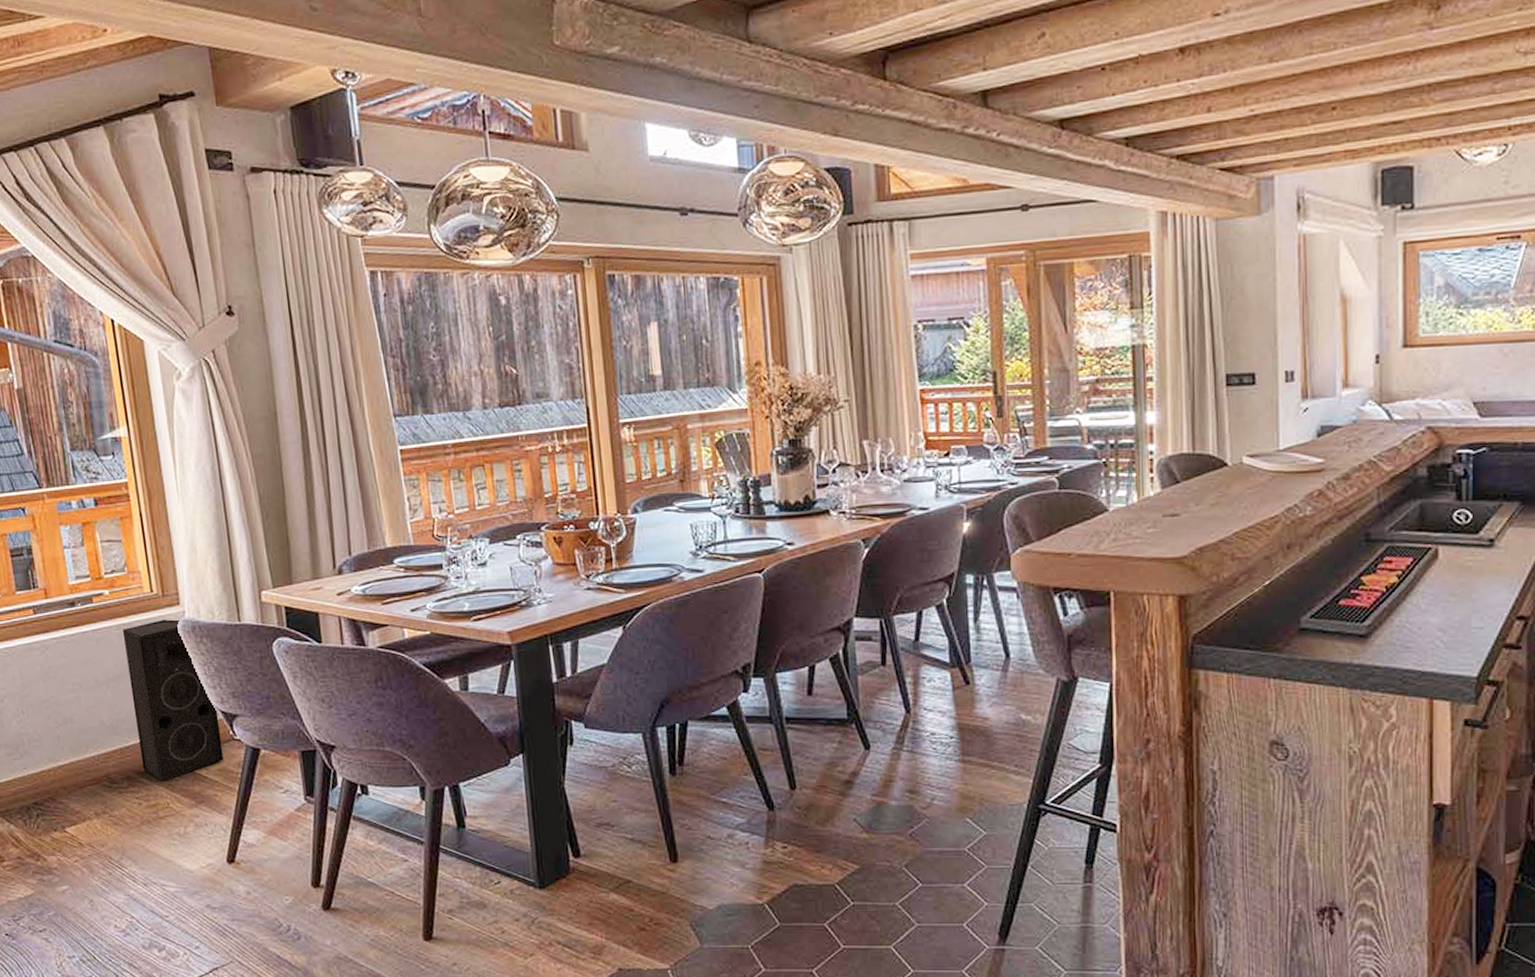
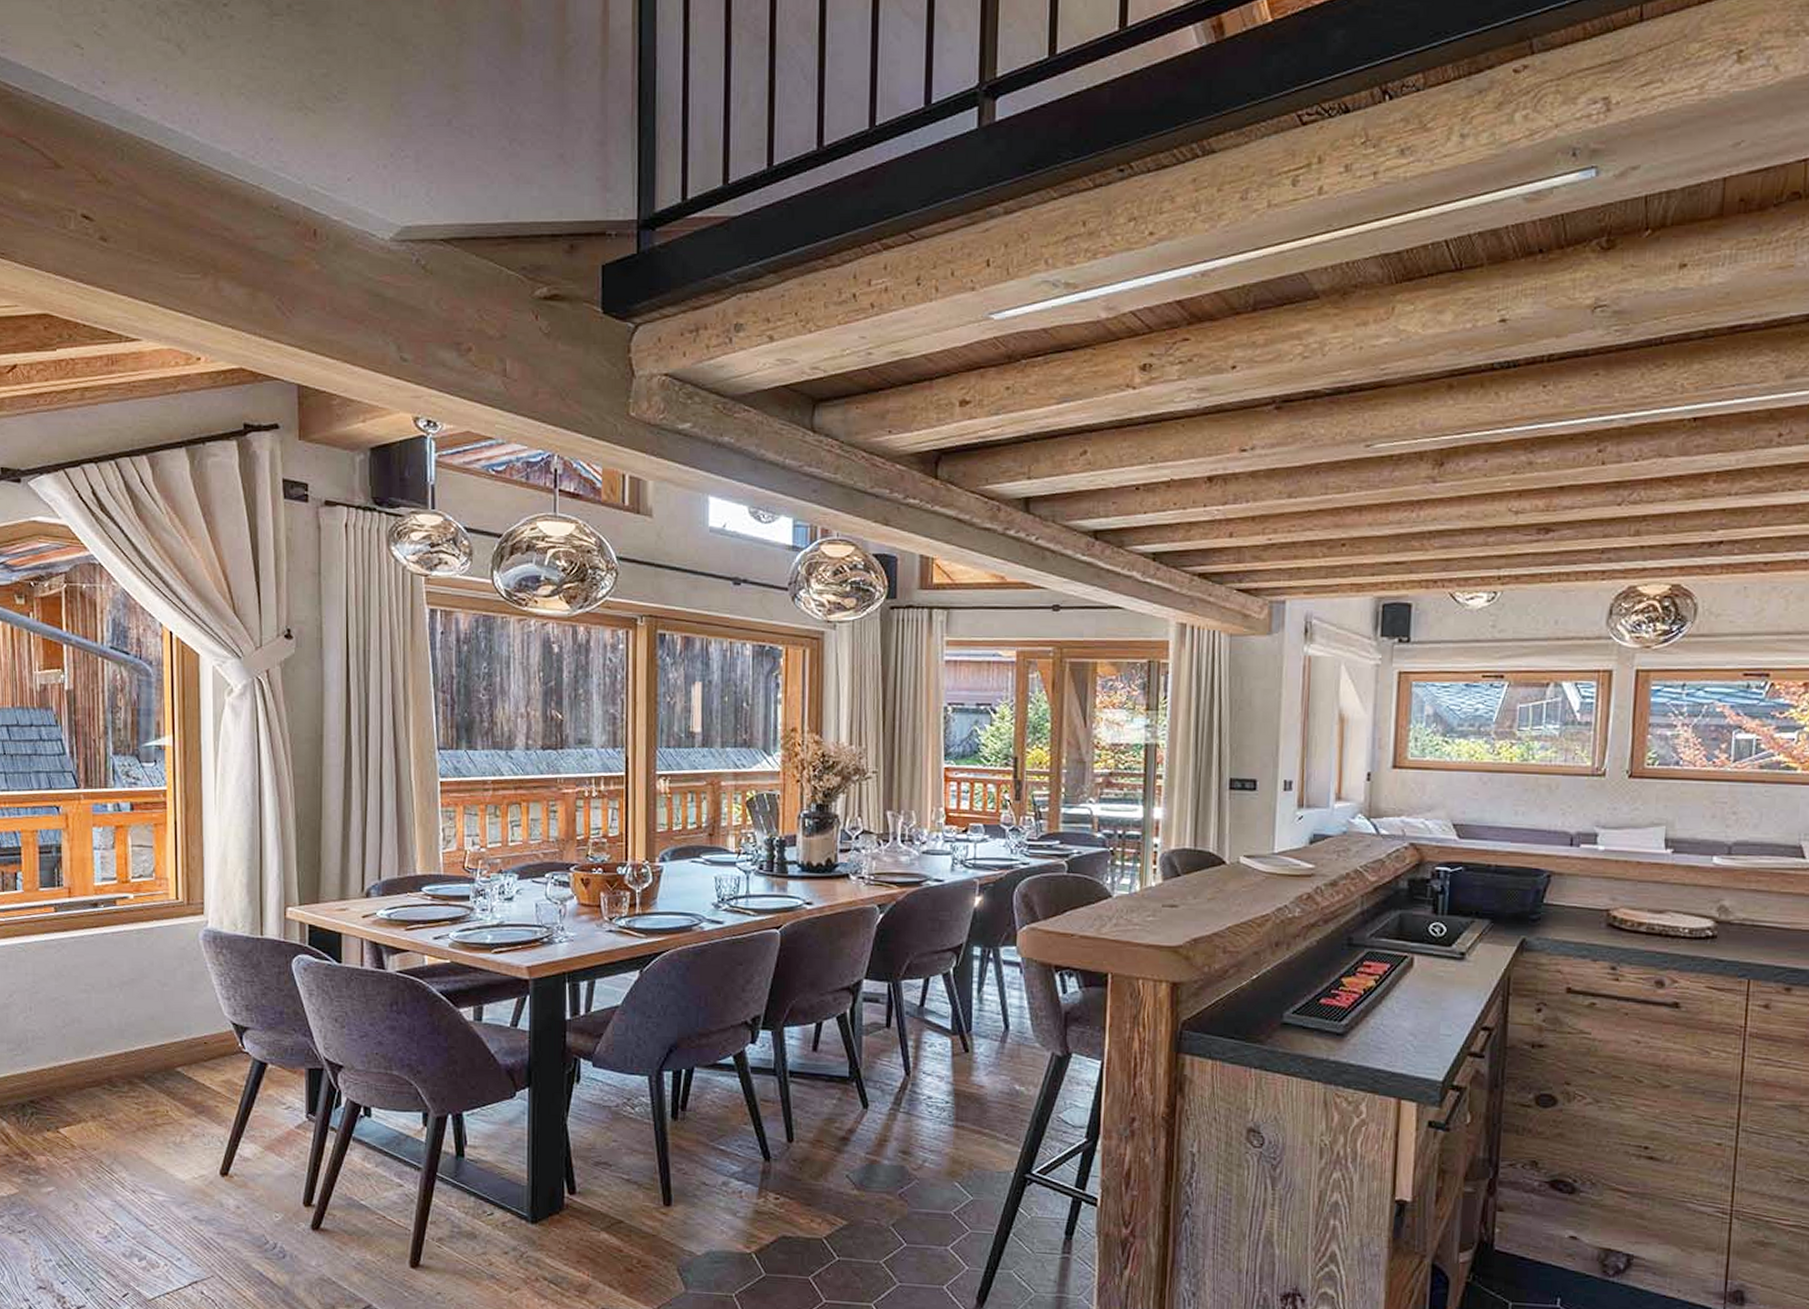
speaker: present [122,619,225,782] -> none [142,927,231,1089]

